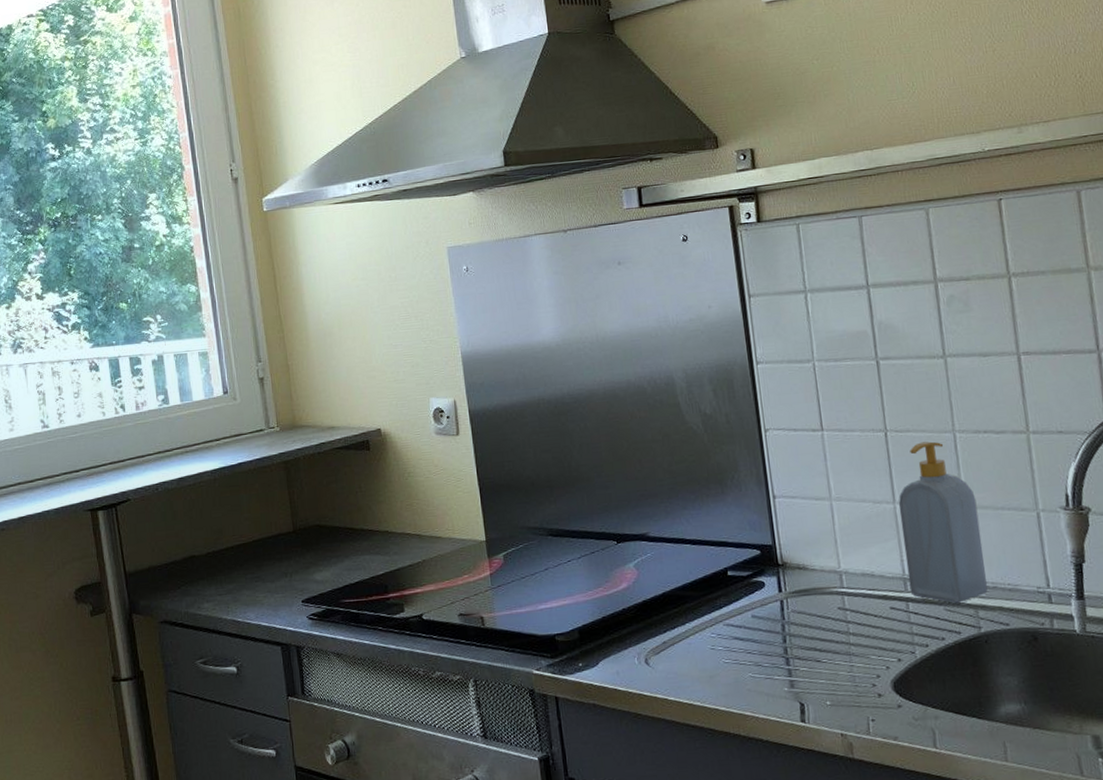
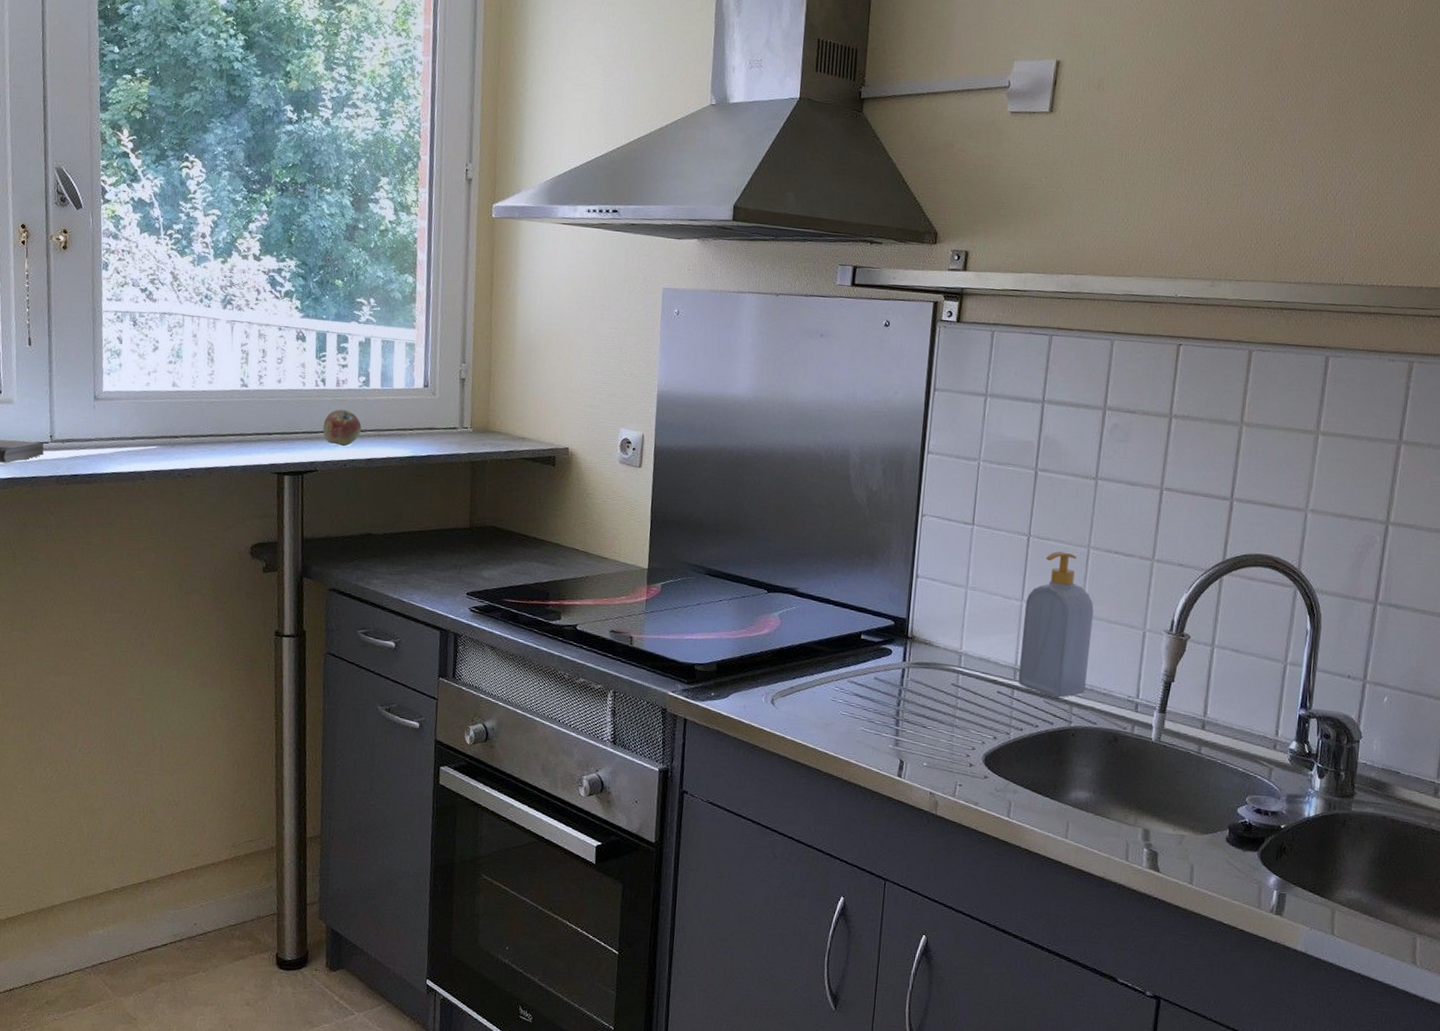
fruit: none [129,432,168,471] -> present [322,409,362,447]

